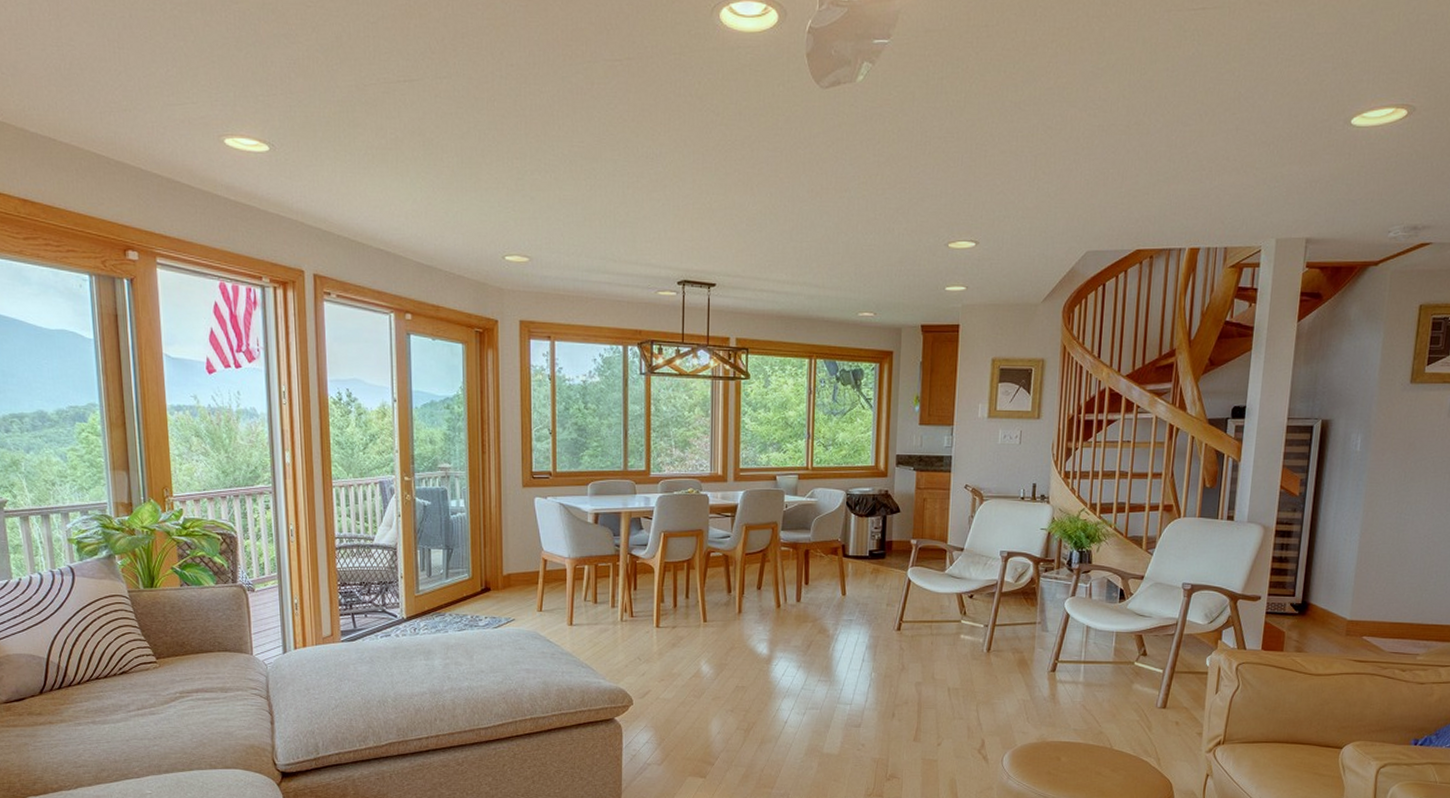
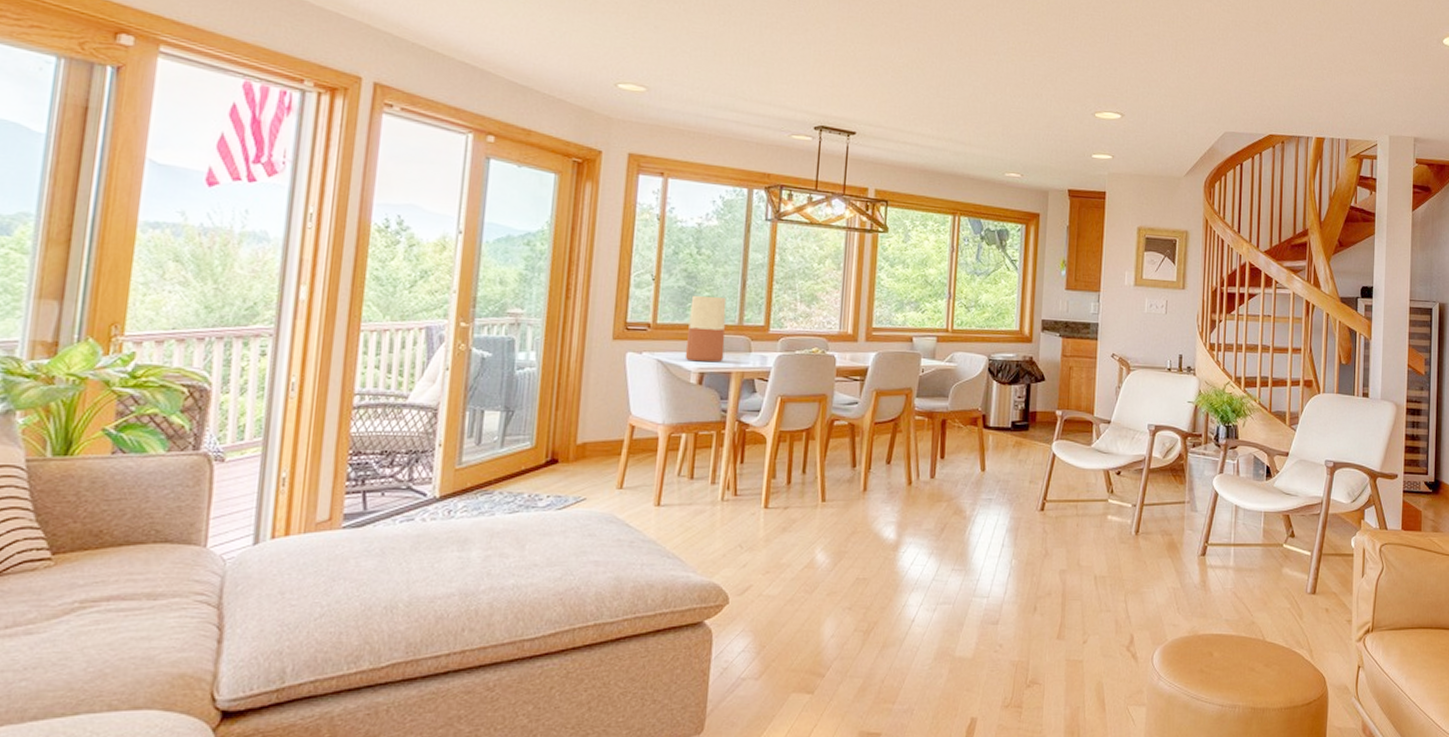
vase: none [581,445,614,504] -> present [684,295,727,363]

